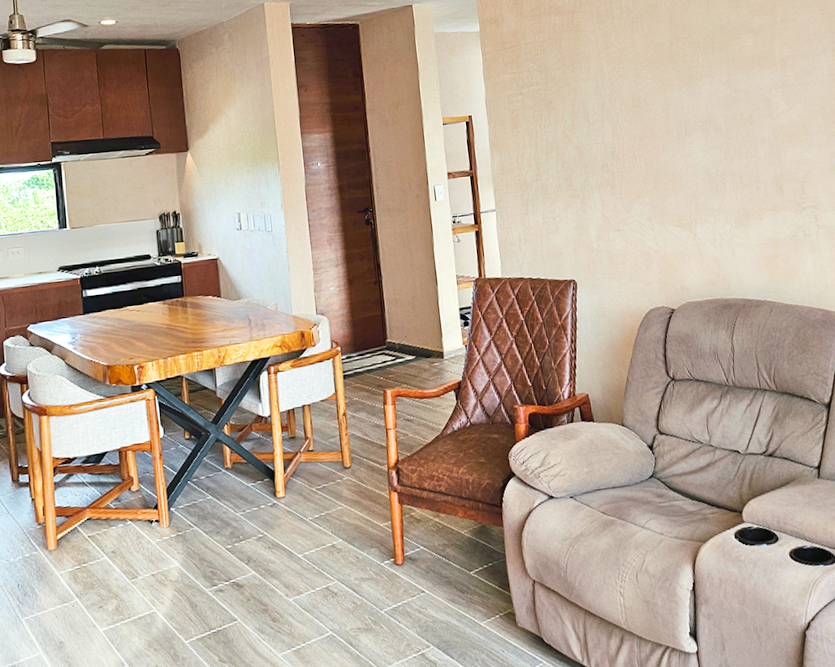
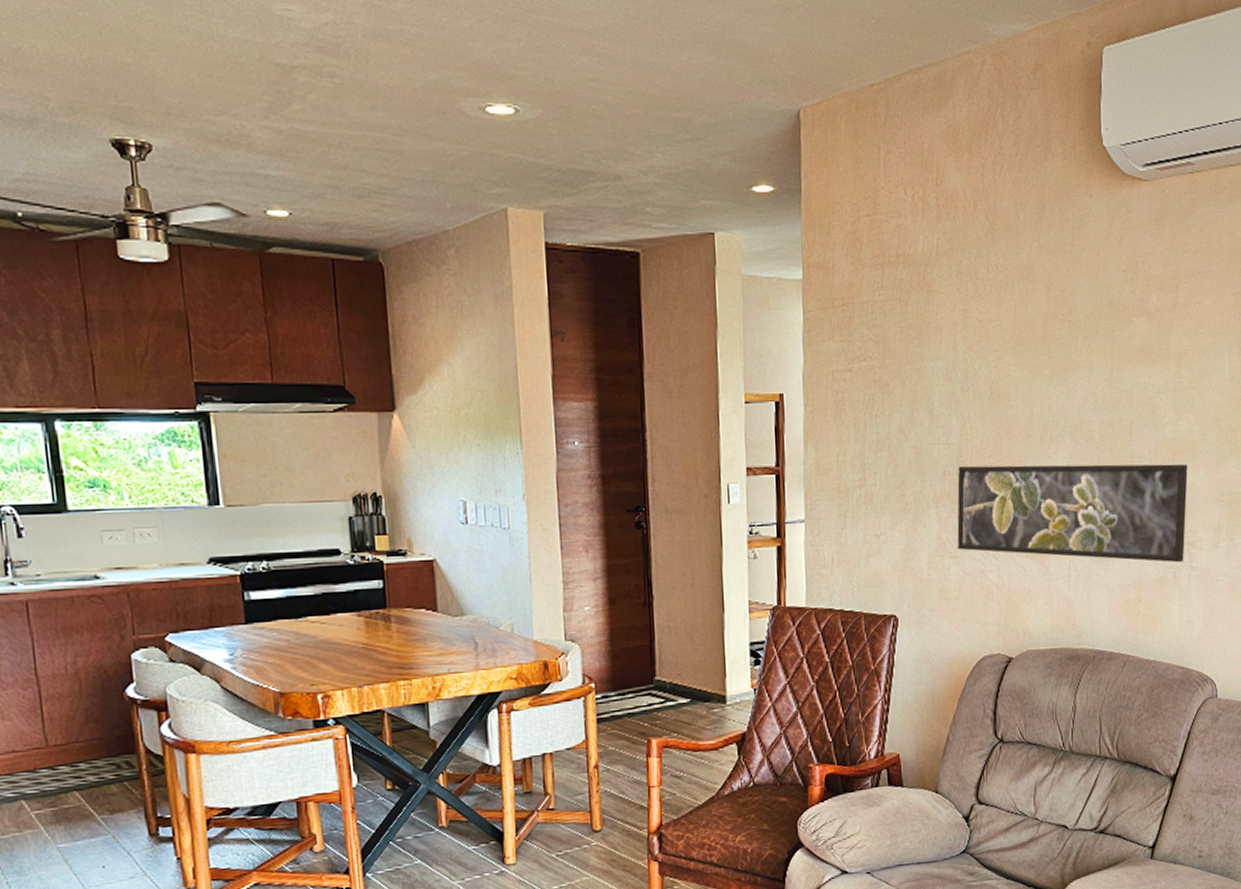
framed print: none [613,143,811,225] -> present [957,463,1188,563]

